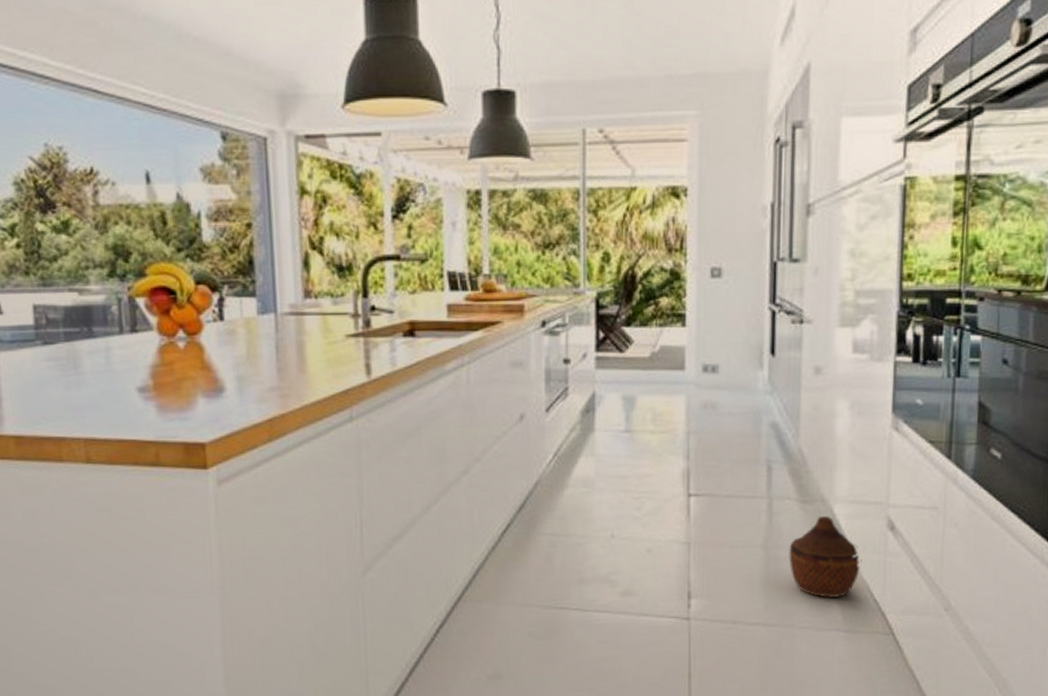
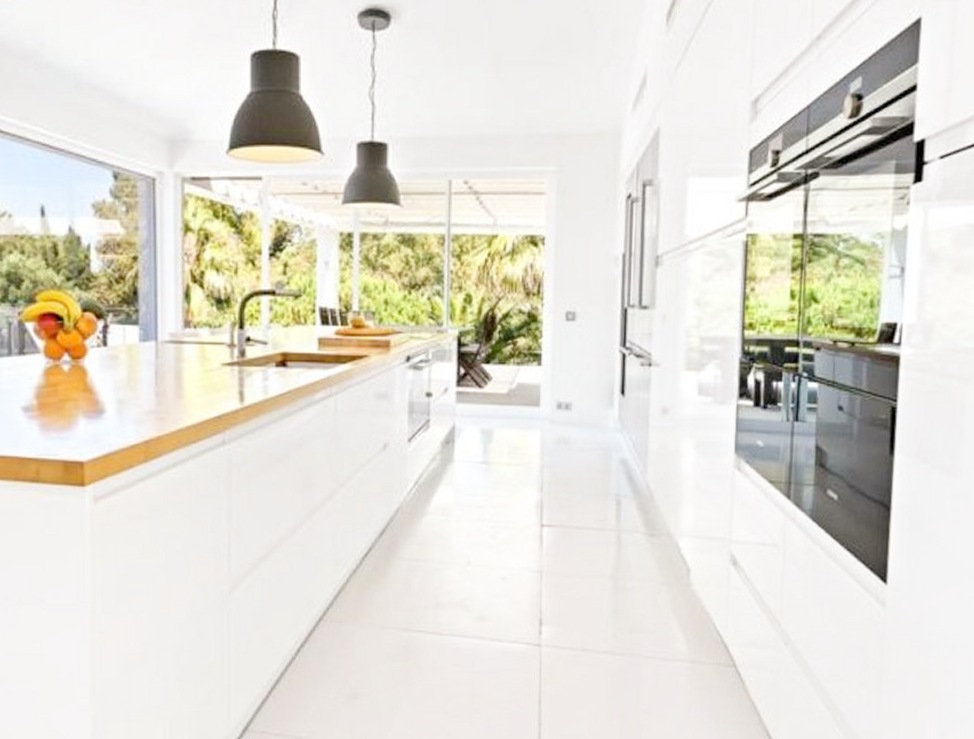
woven basket: present [789,515,862,598] -> none [636,549,706,629]

